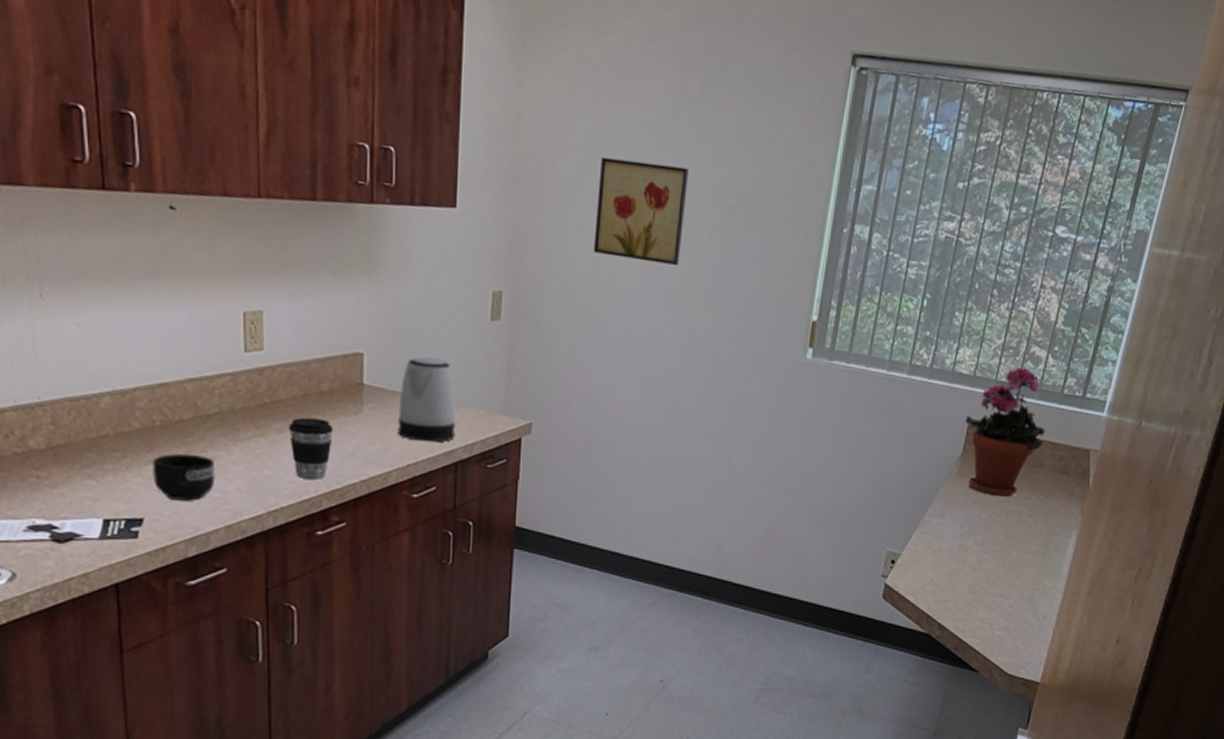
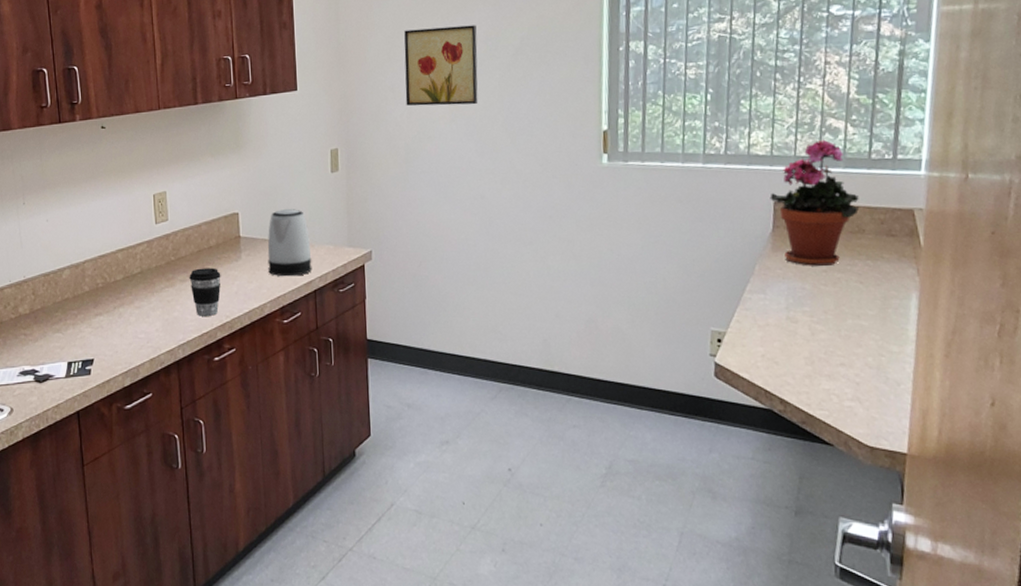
mug: present [153,453,216,501] -> none [98,305,141,343]

